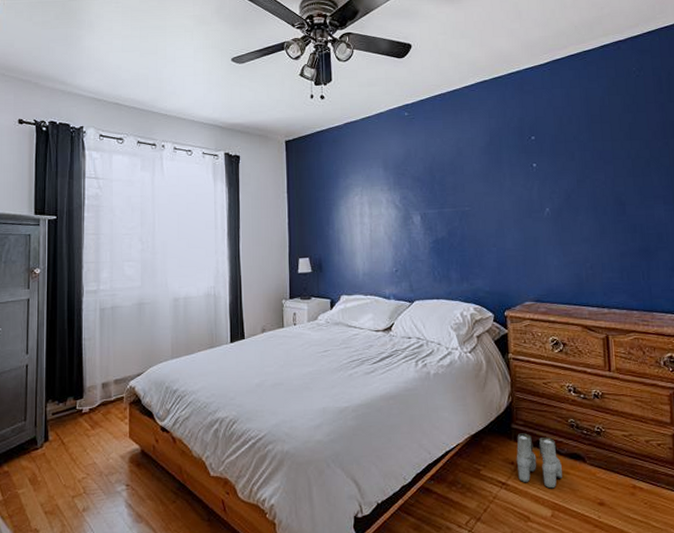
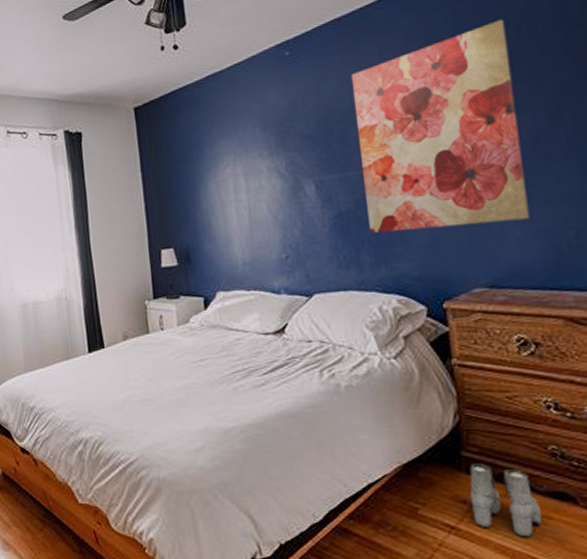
wall art: none [450,110,563,256] -> present [350,19,529,233]

